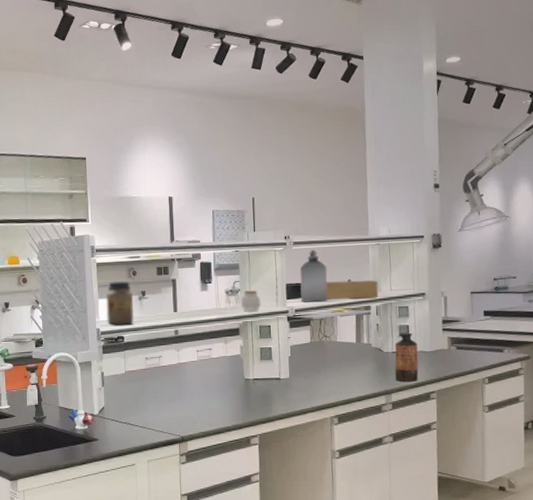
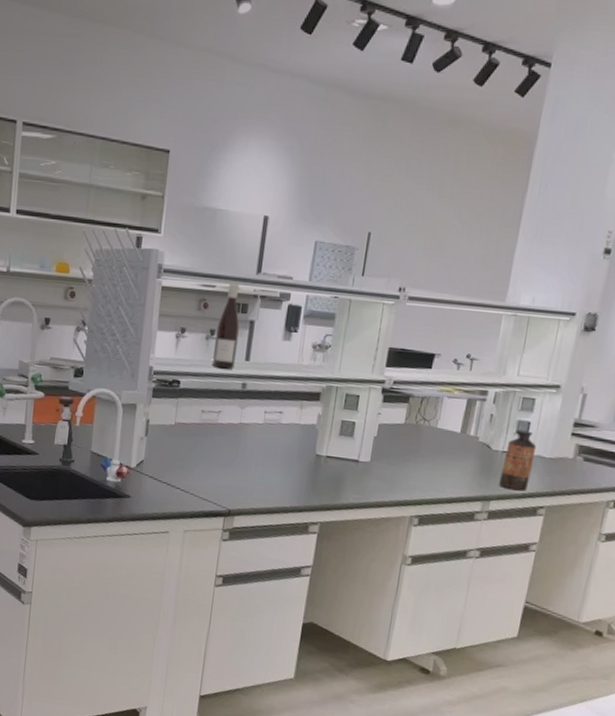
jar: present [106,280,134,326] -> none [163,312,200,368]
bottle: none [146,252,166,321] -> present [212,282,240,369]
jar: present [241,290,261,312] -> none [328,348,354,376]
bottle: present [299,250,328,302] -> none [404,309,445,377]
box: present [326,279,379,300] -> none [435,352,505,383]

